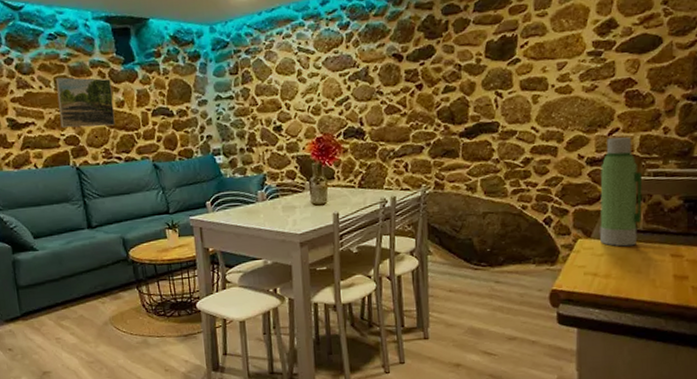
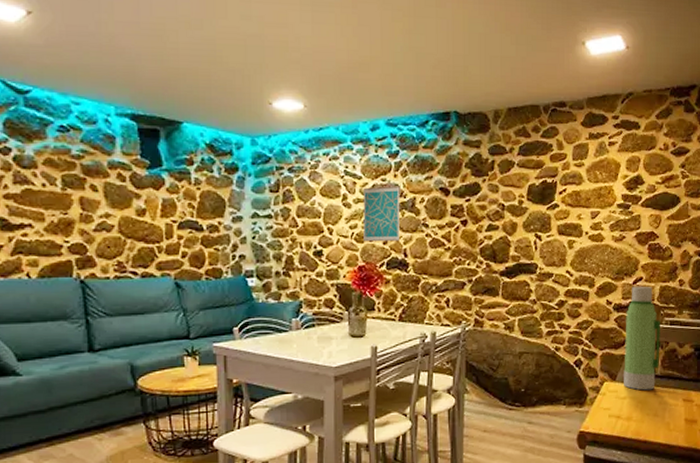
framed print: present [55,77,116,128] -> none [63,176,133,236]
wall art: none [316,56,355,114] -> present [362,186,401,242]

